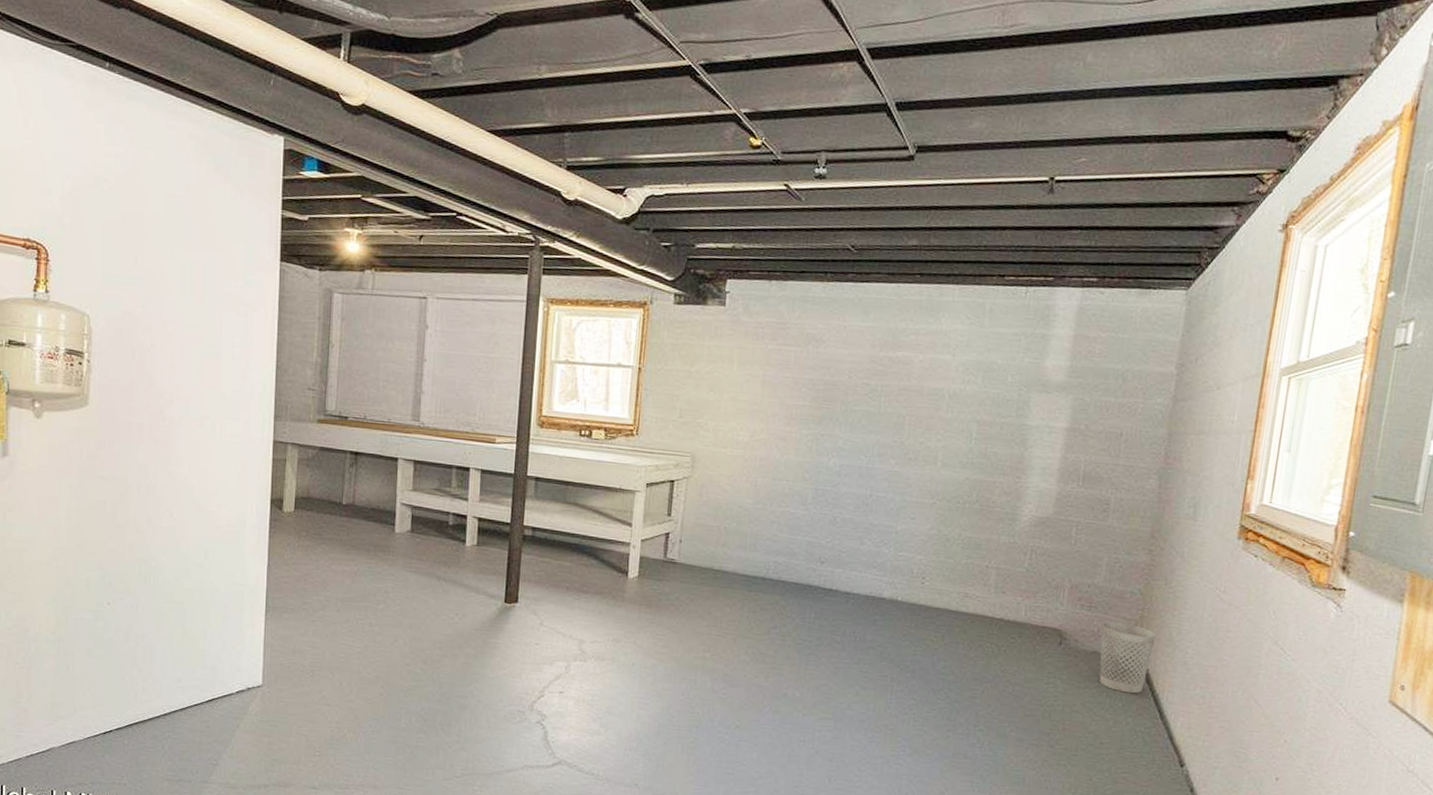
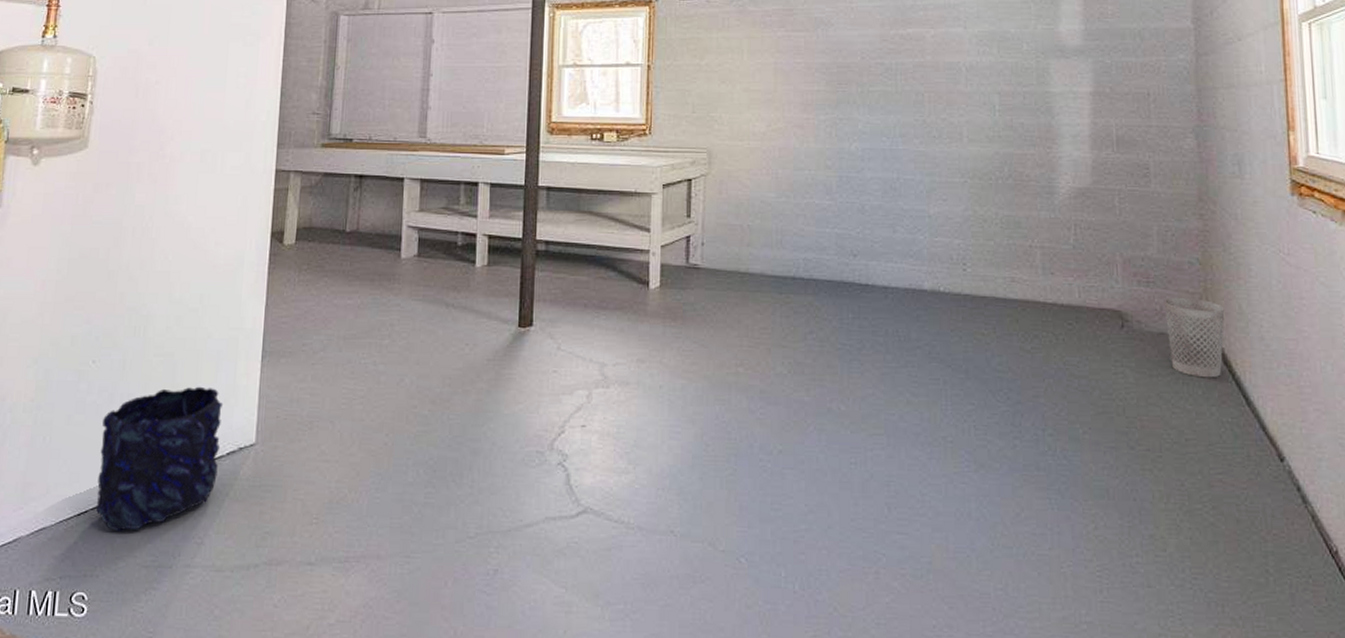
vase: none [119,632,232,750] -> present [96,386,224,532]

